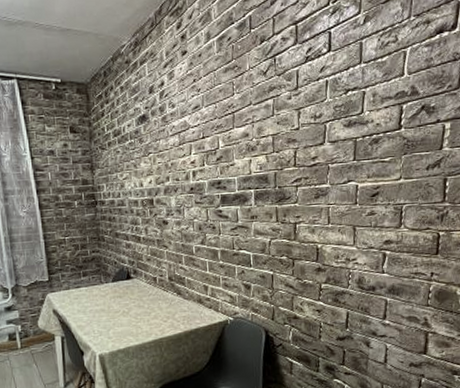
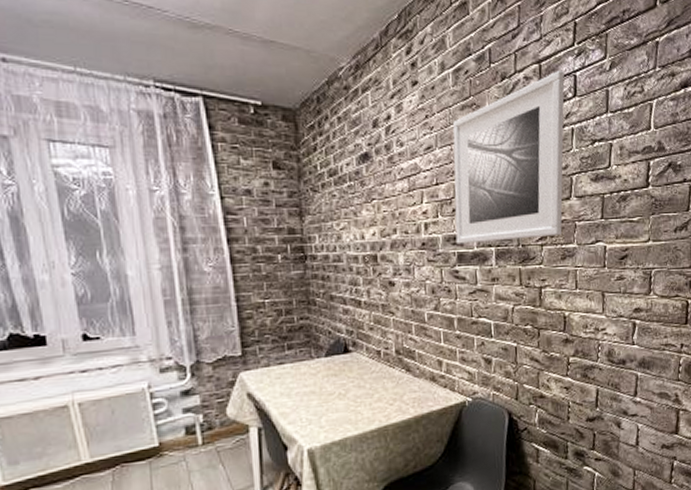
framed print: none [217,28,320,188] -> present [452,70,565,244]

